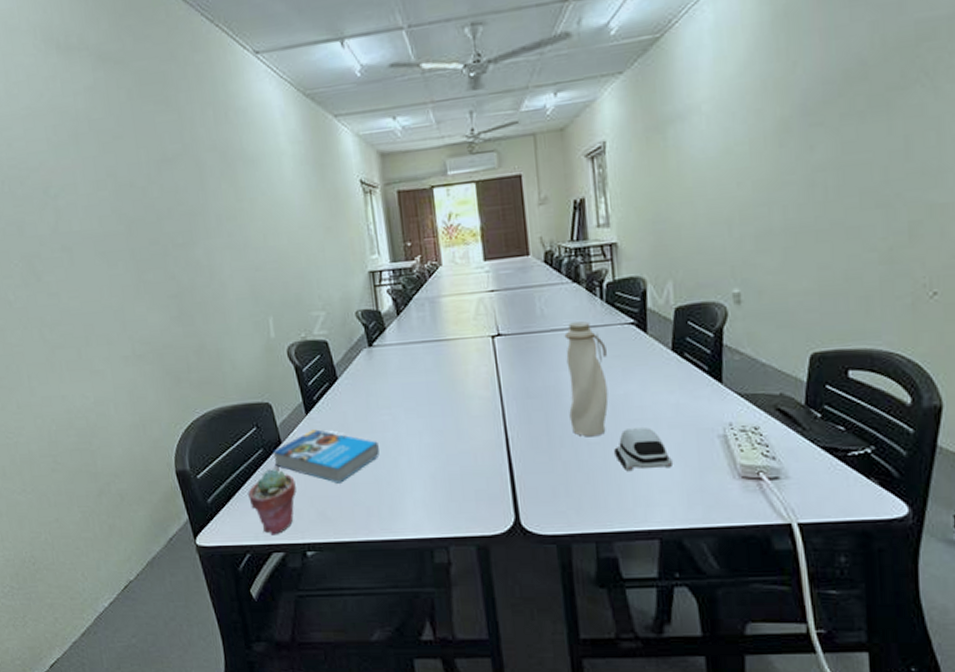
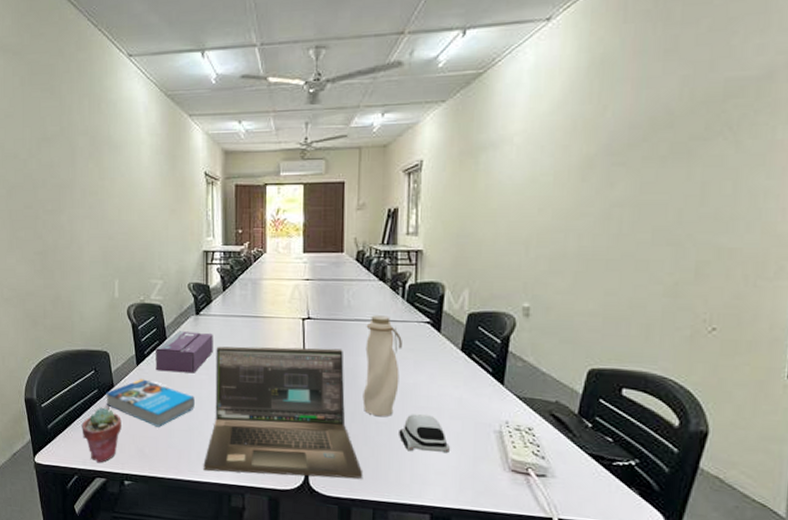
tissue box: none [326,365,394,418] -> present [156,331,213,374]
laptop: none [396,365,581,525] -> present [203,346,363,479]

